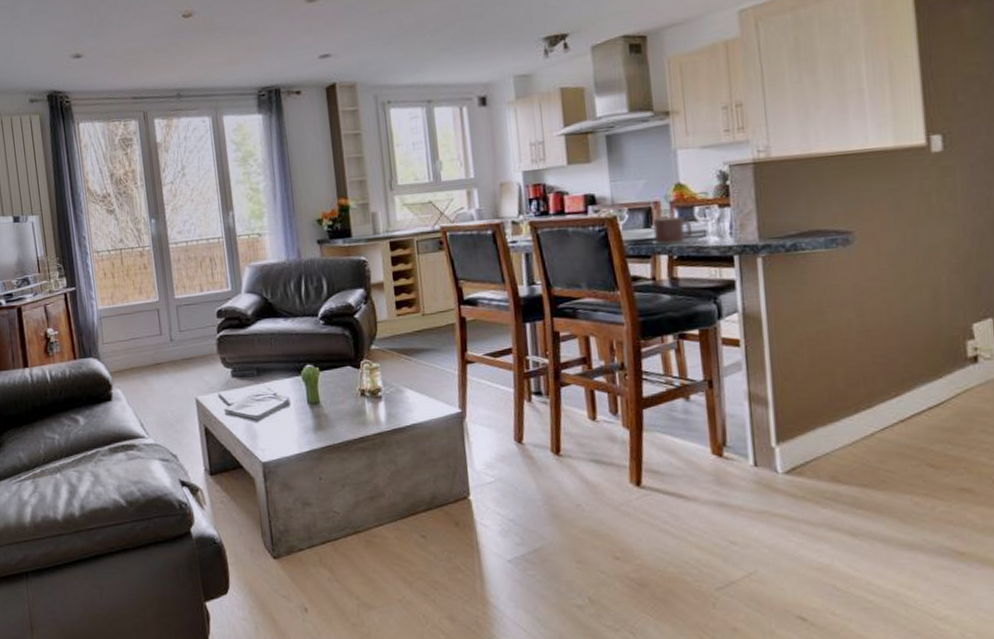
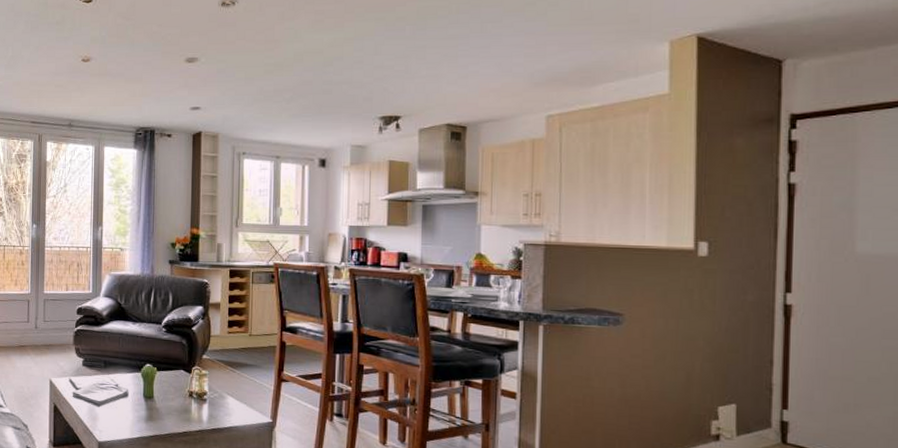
mug: present [652,216,693,246] -> none [453,280,487,305]

